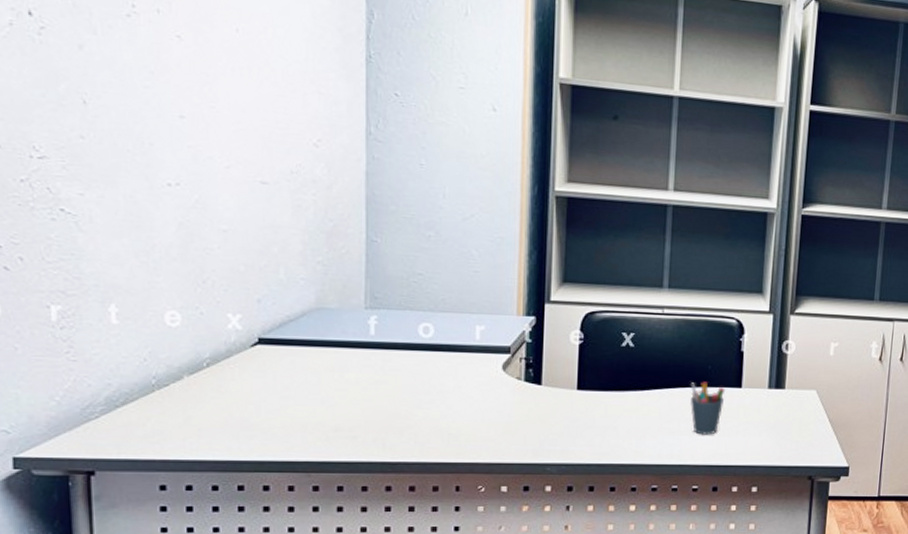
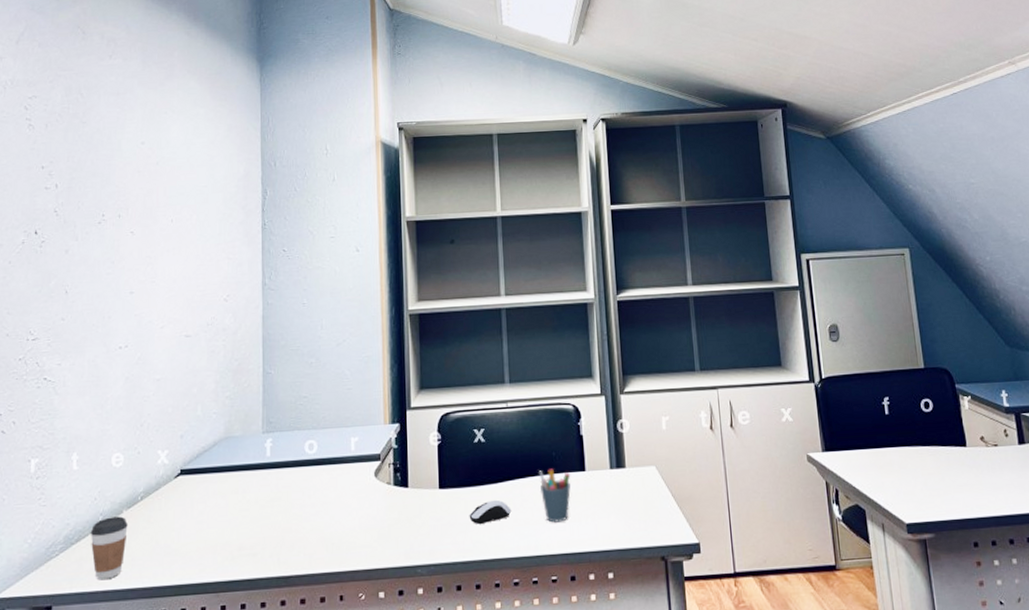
coffee cup: none [140,381,191,449] -> present [90,516,128,581]
computer mouse: none [609,406,657,429] -> present [469,499,512,524]

